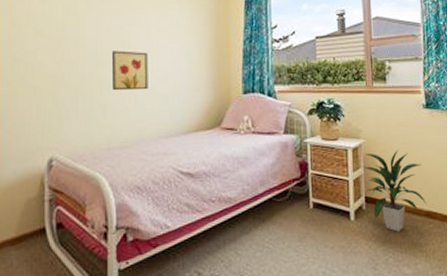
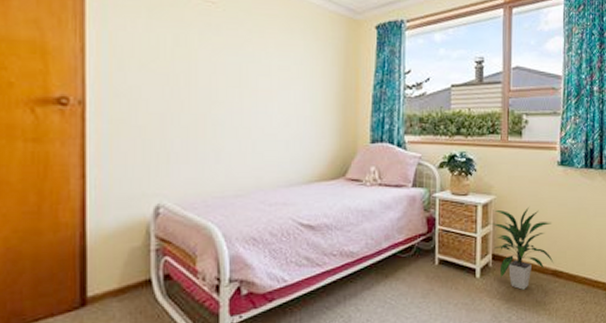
wall art: present [112,50,148,91] -> none [228,90,268,135]

